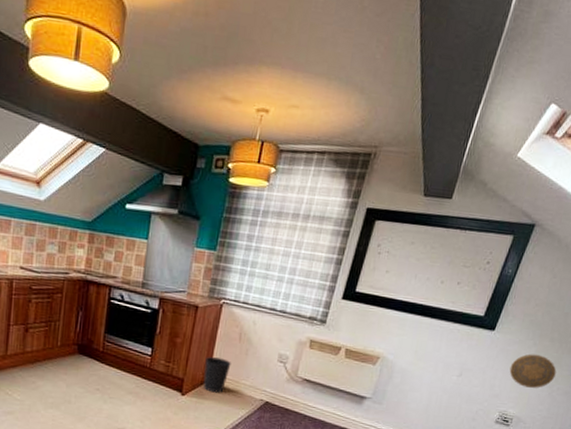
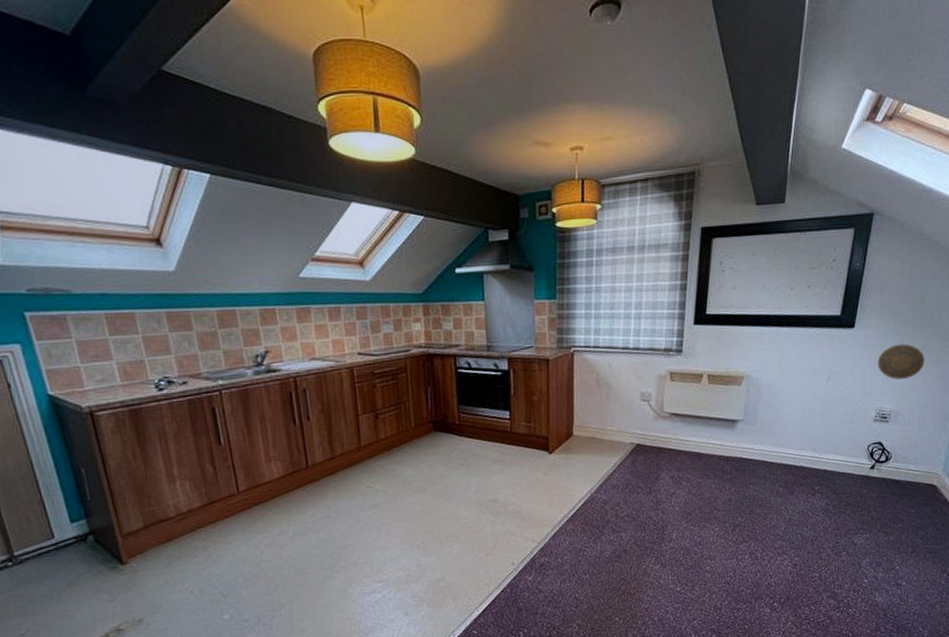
wastebasket: present [203,357,231,393] -> none [567,408,594,445]

